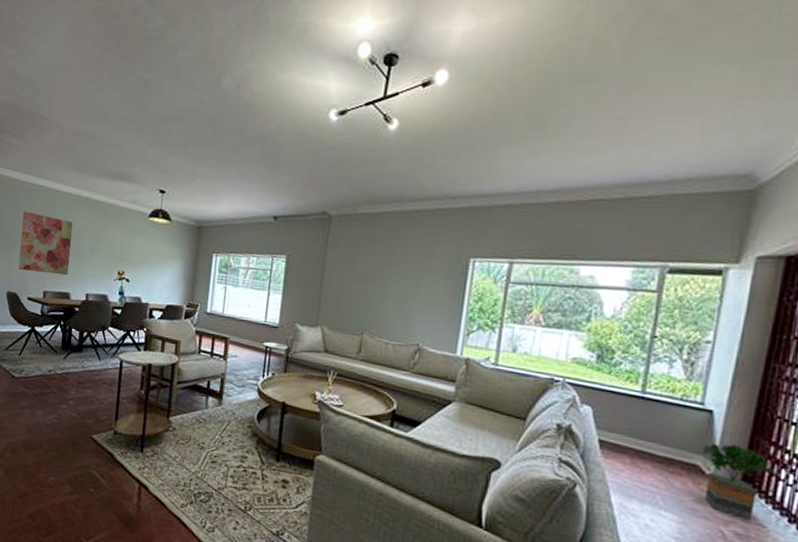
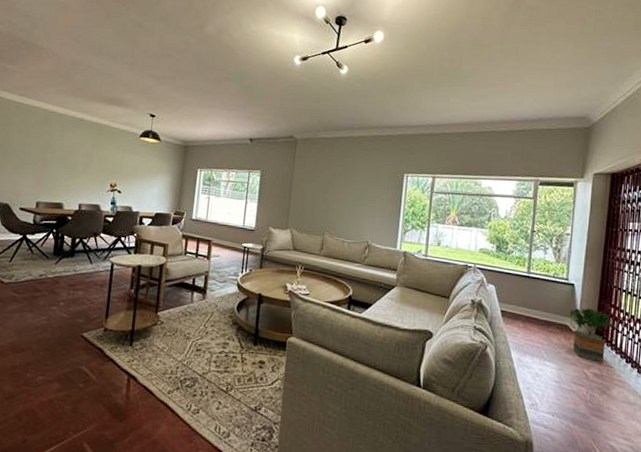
wall art: present [18,211,73,276] -> none [11,129,67,188]

